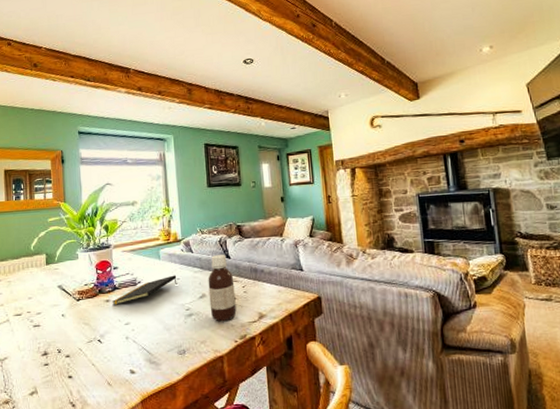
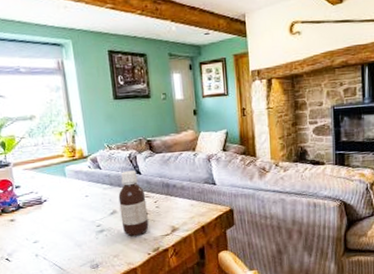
notepad: present [112,275,177,305] -> none [17,192,86,225]

